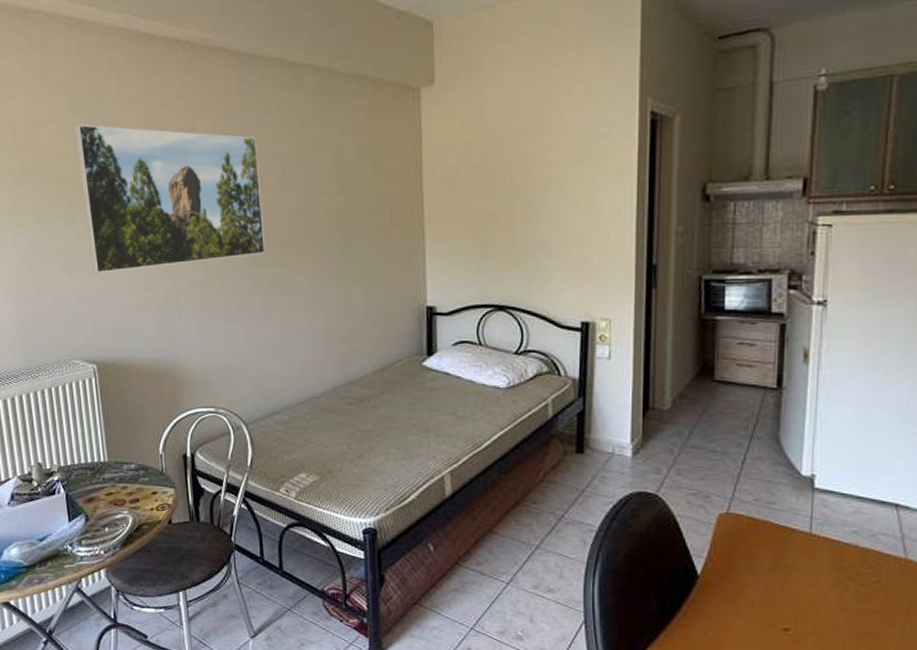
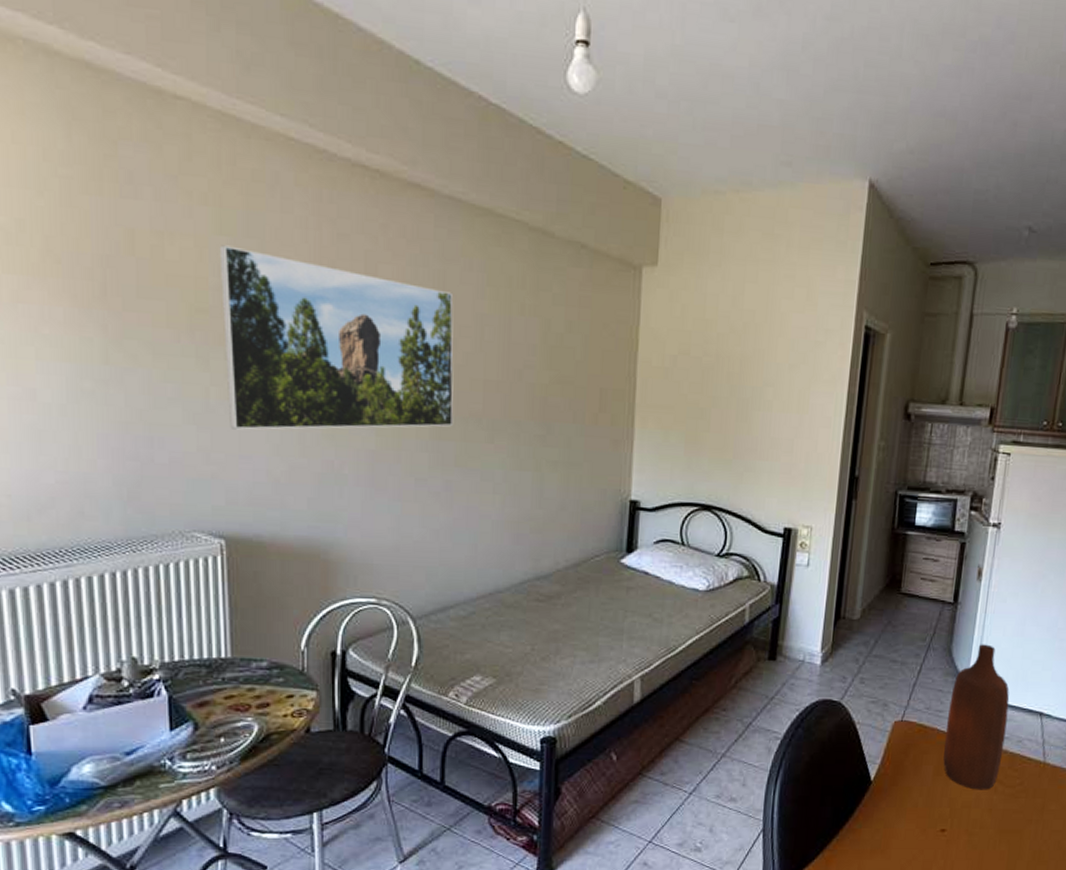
bottle: none [779,431,855,588] -> present [943,644,1010,790]

